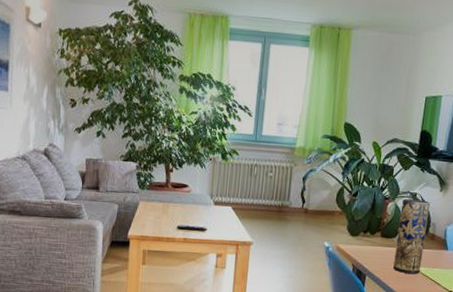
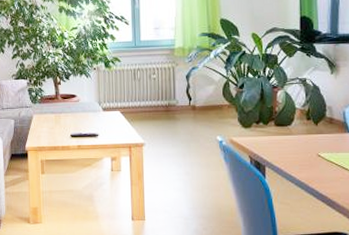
vase: present [393,199,431,275] -> none [291,85,324,161]

